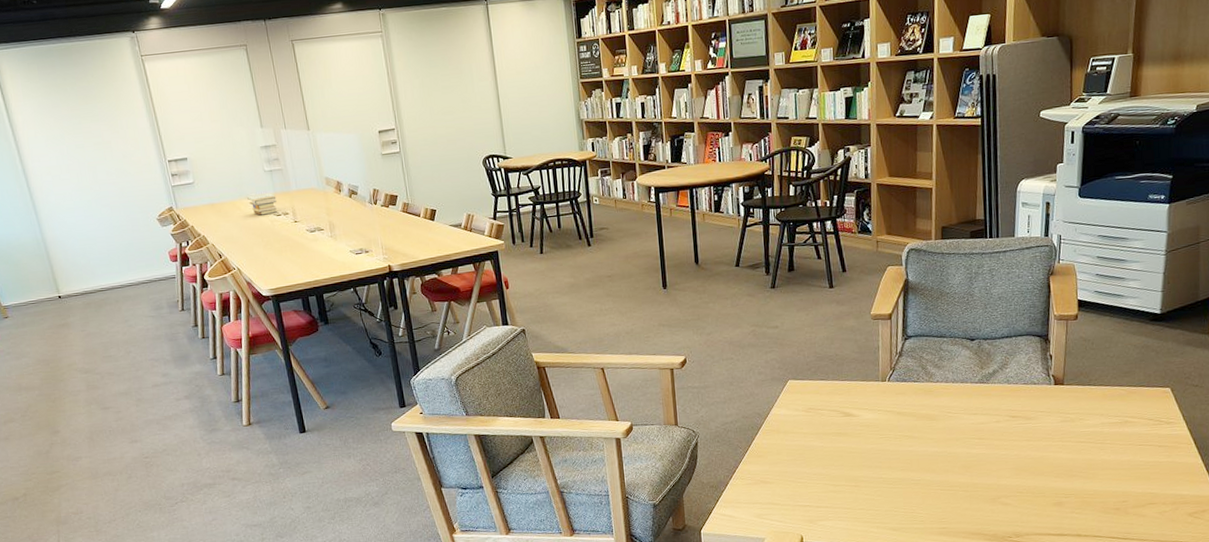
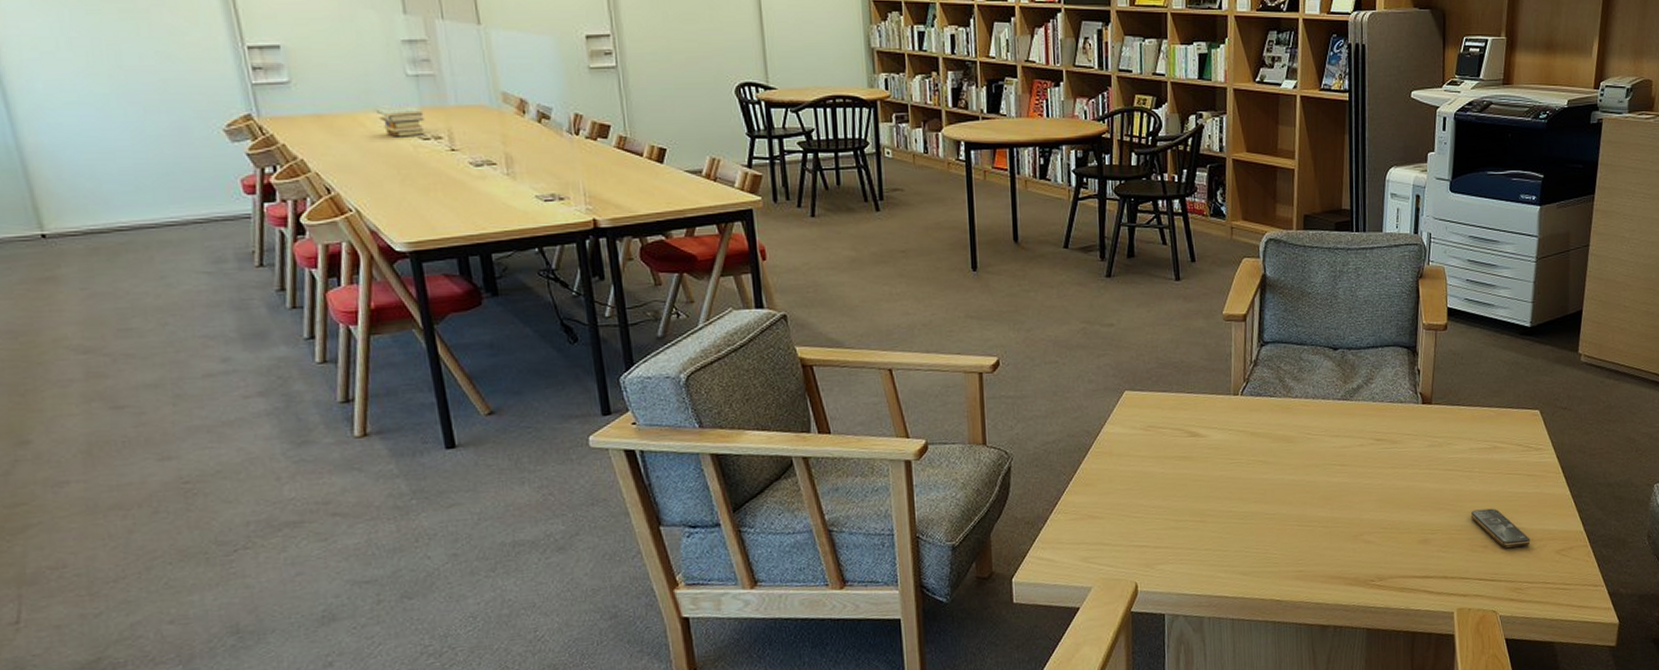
mobile phone: none [1102,475,1163,510] -> present [1470,508,1531,548]

